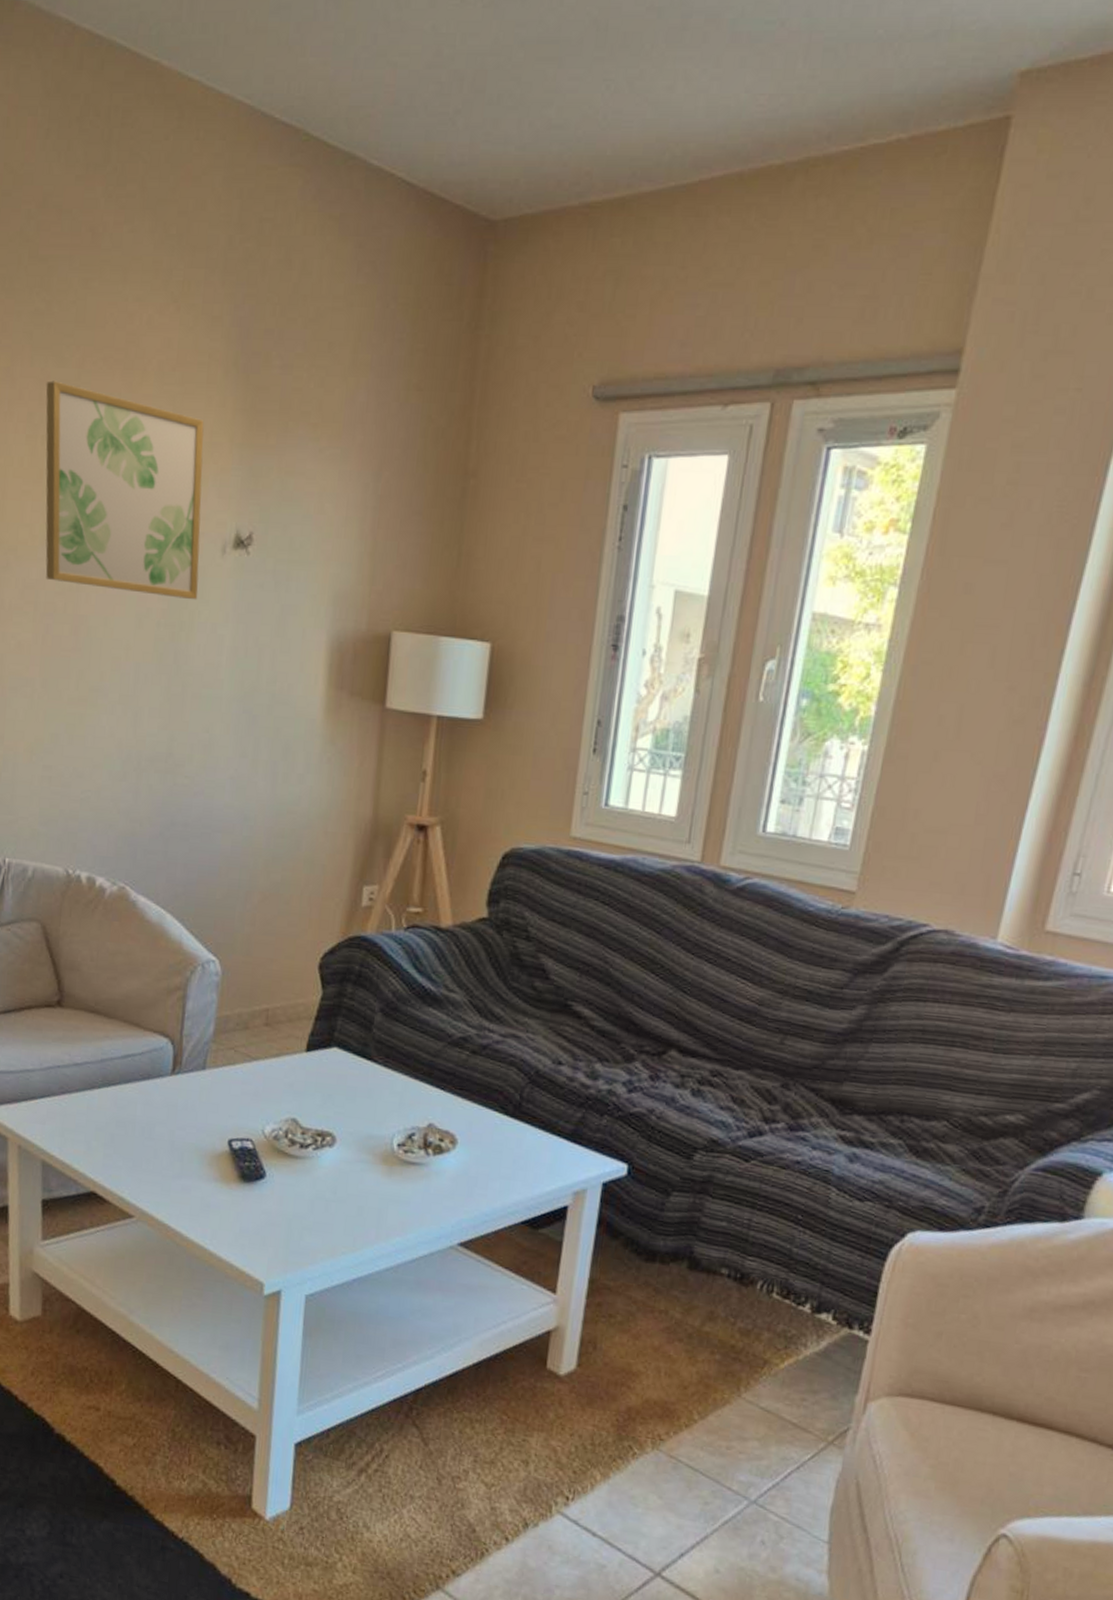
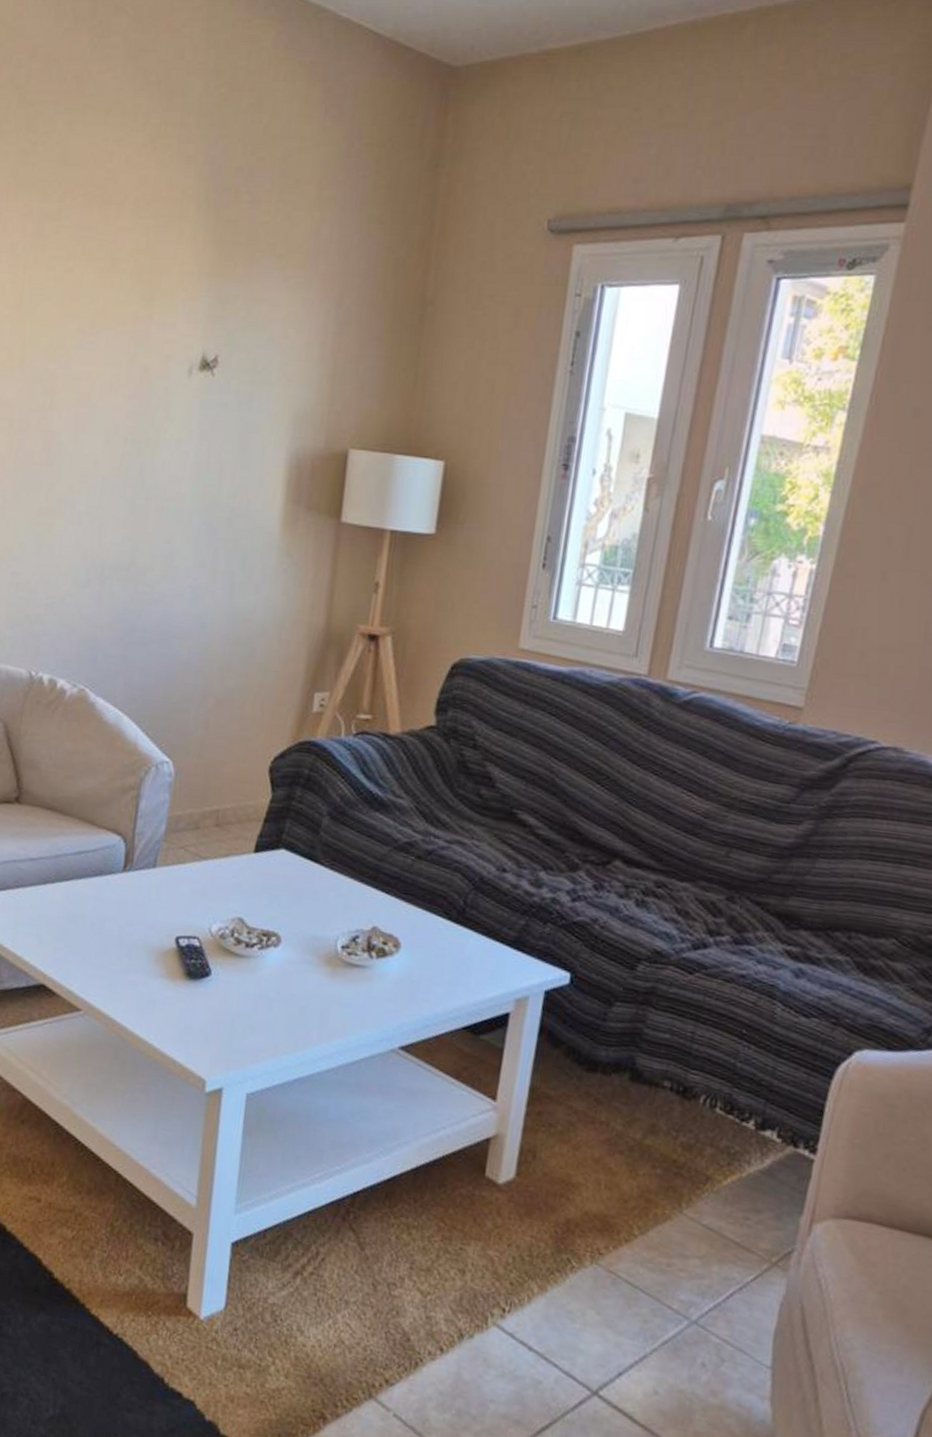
wall art: present [45,380,204,600] -> none [21,214,176,419]

